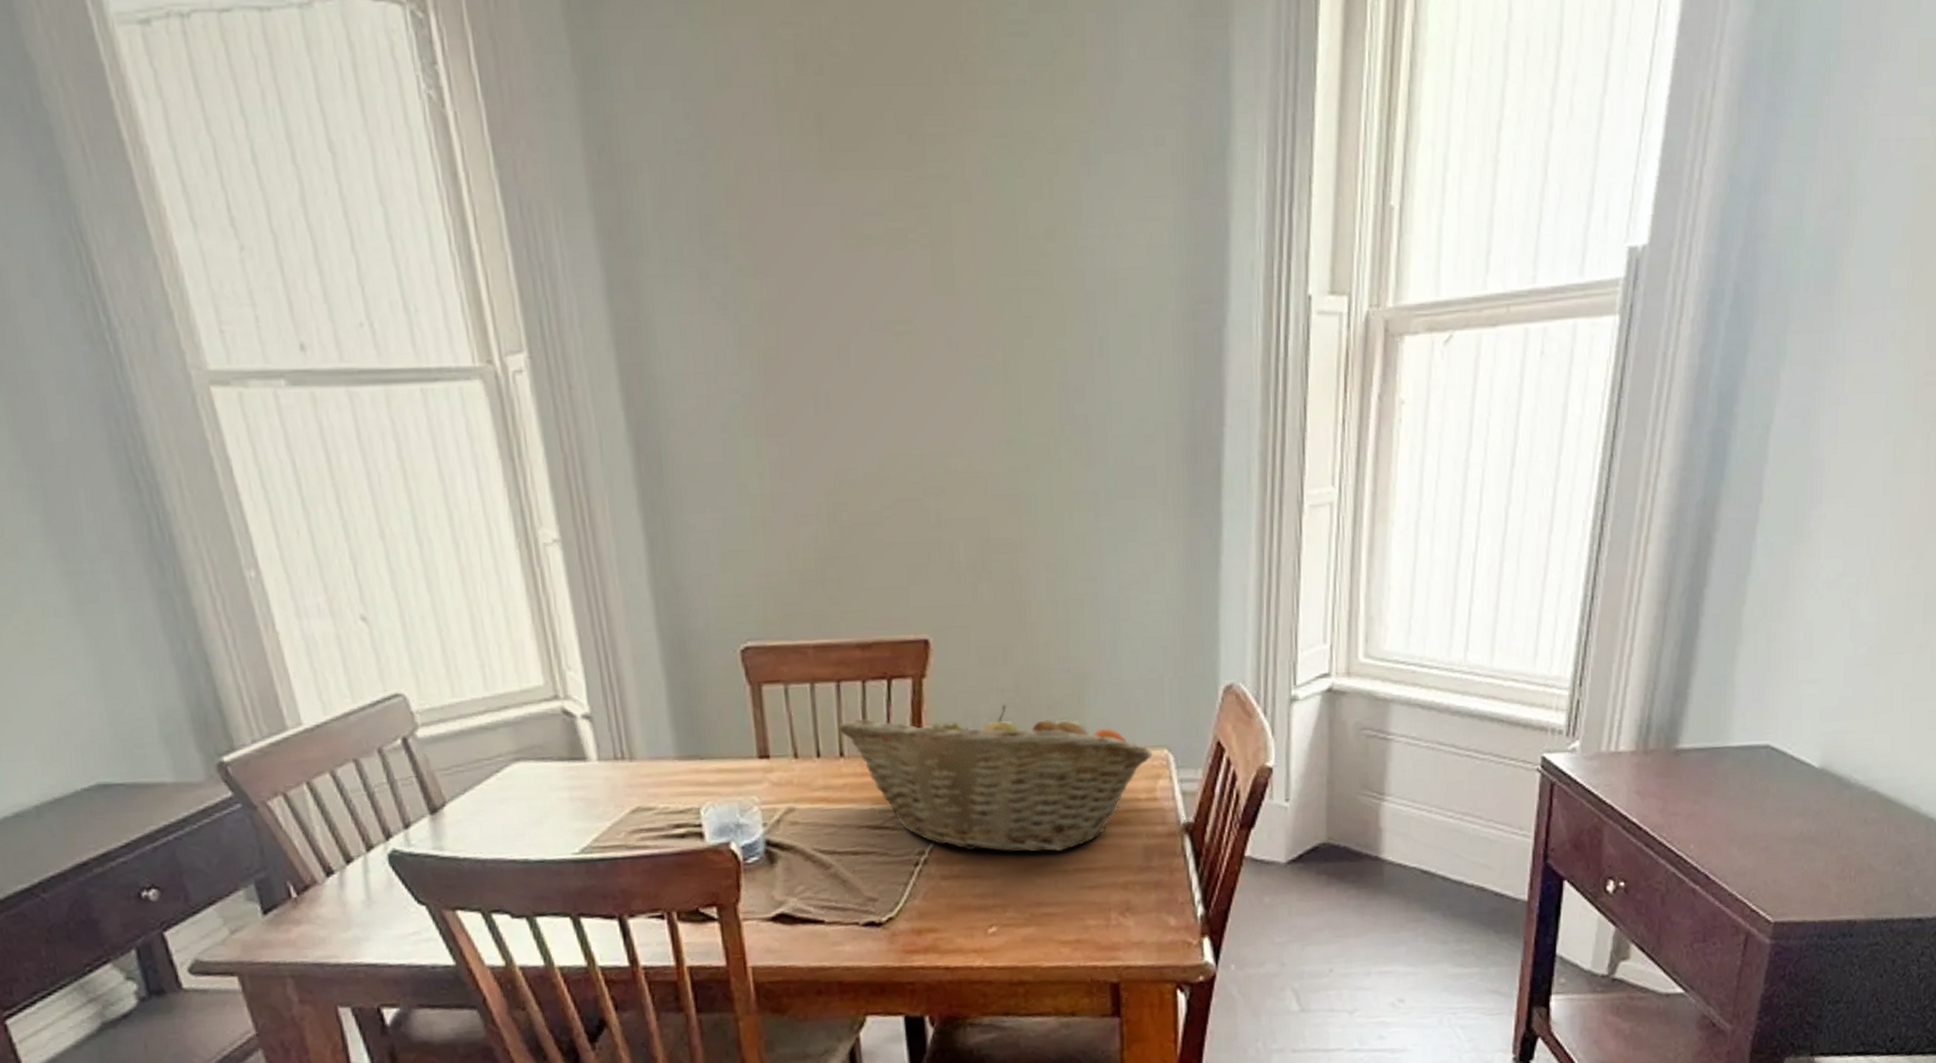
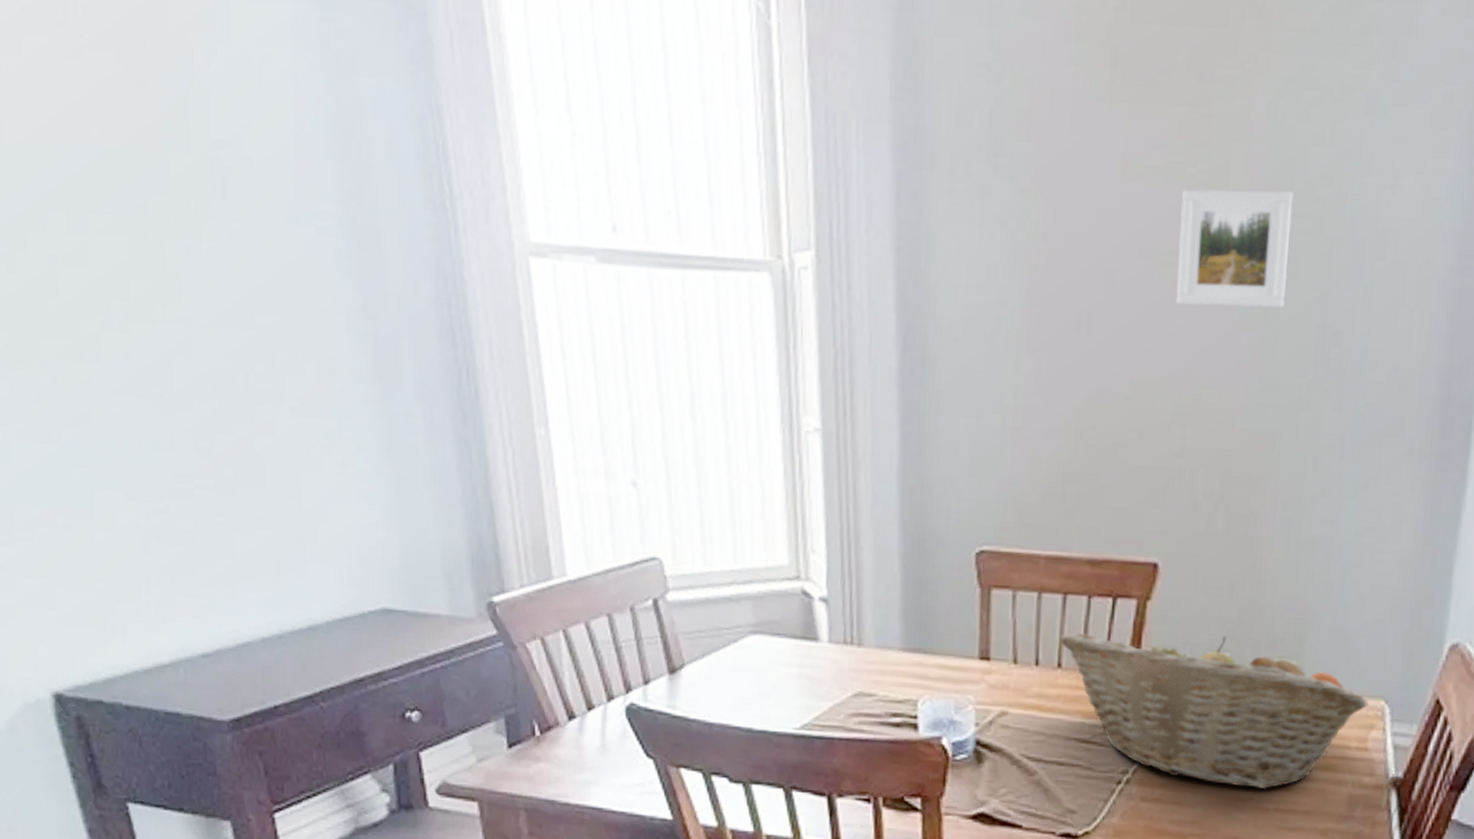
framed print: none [906,249,1023,375] -> present [1176,188,1293,310]

